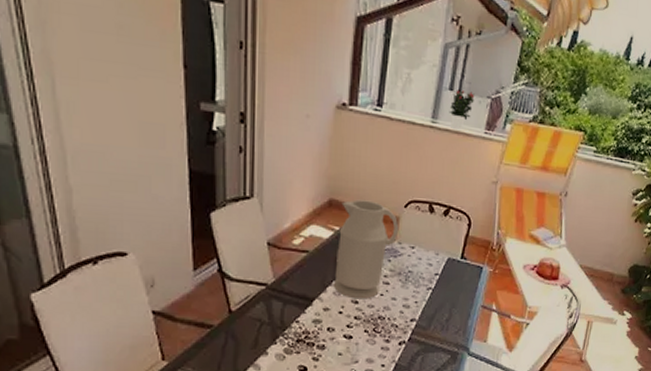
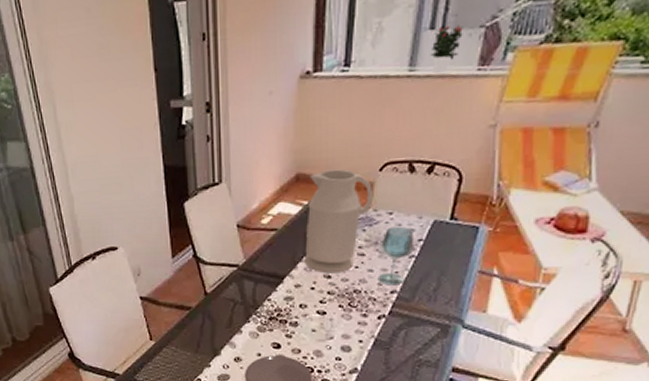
wine glass: none [400,260,432,314] -> present [378,226,414,286]

